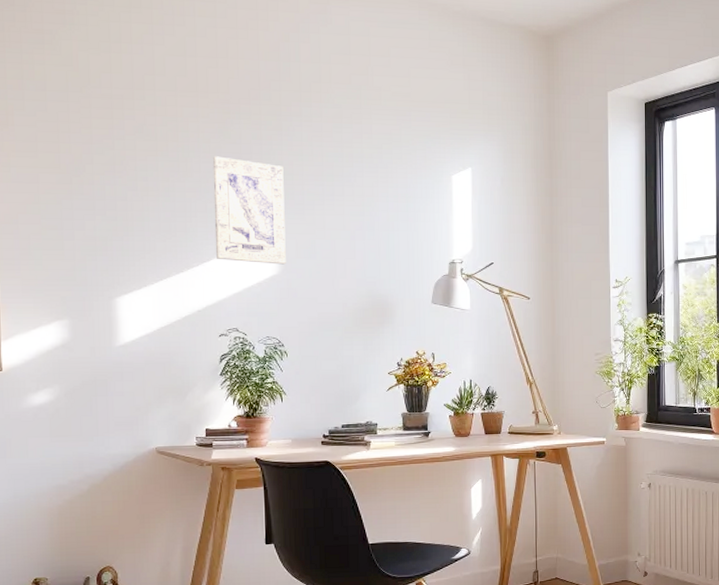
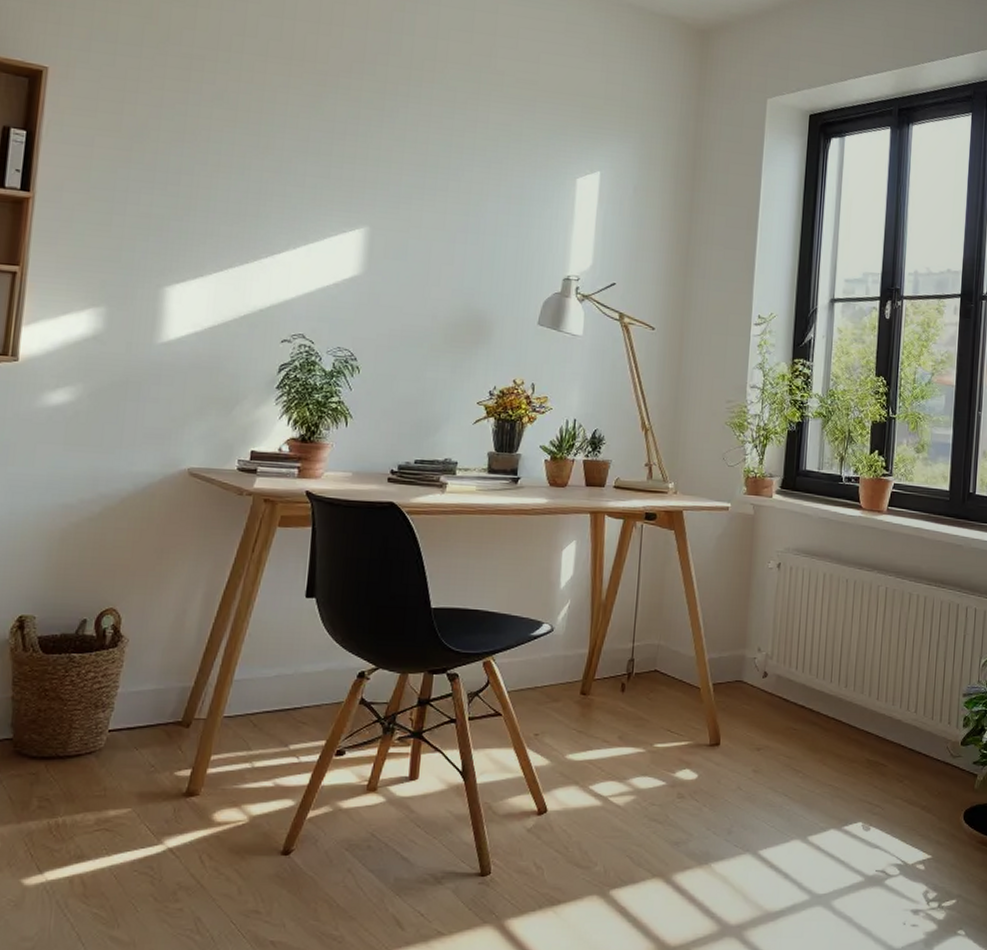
wall art: present [212,156,286,265] -> none [288,133,381,265]

